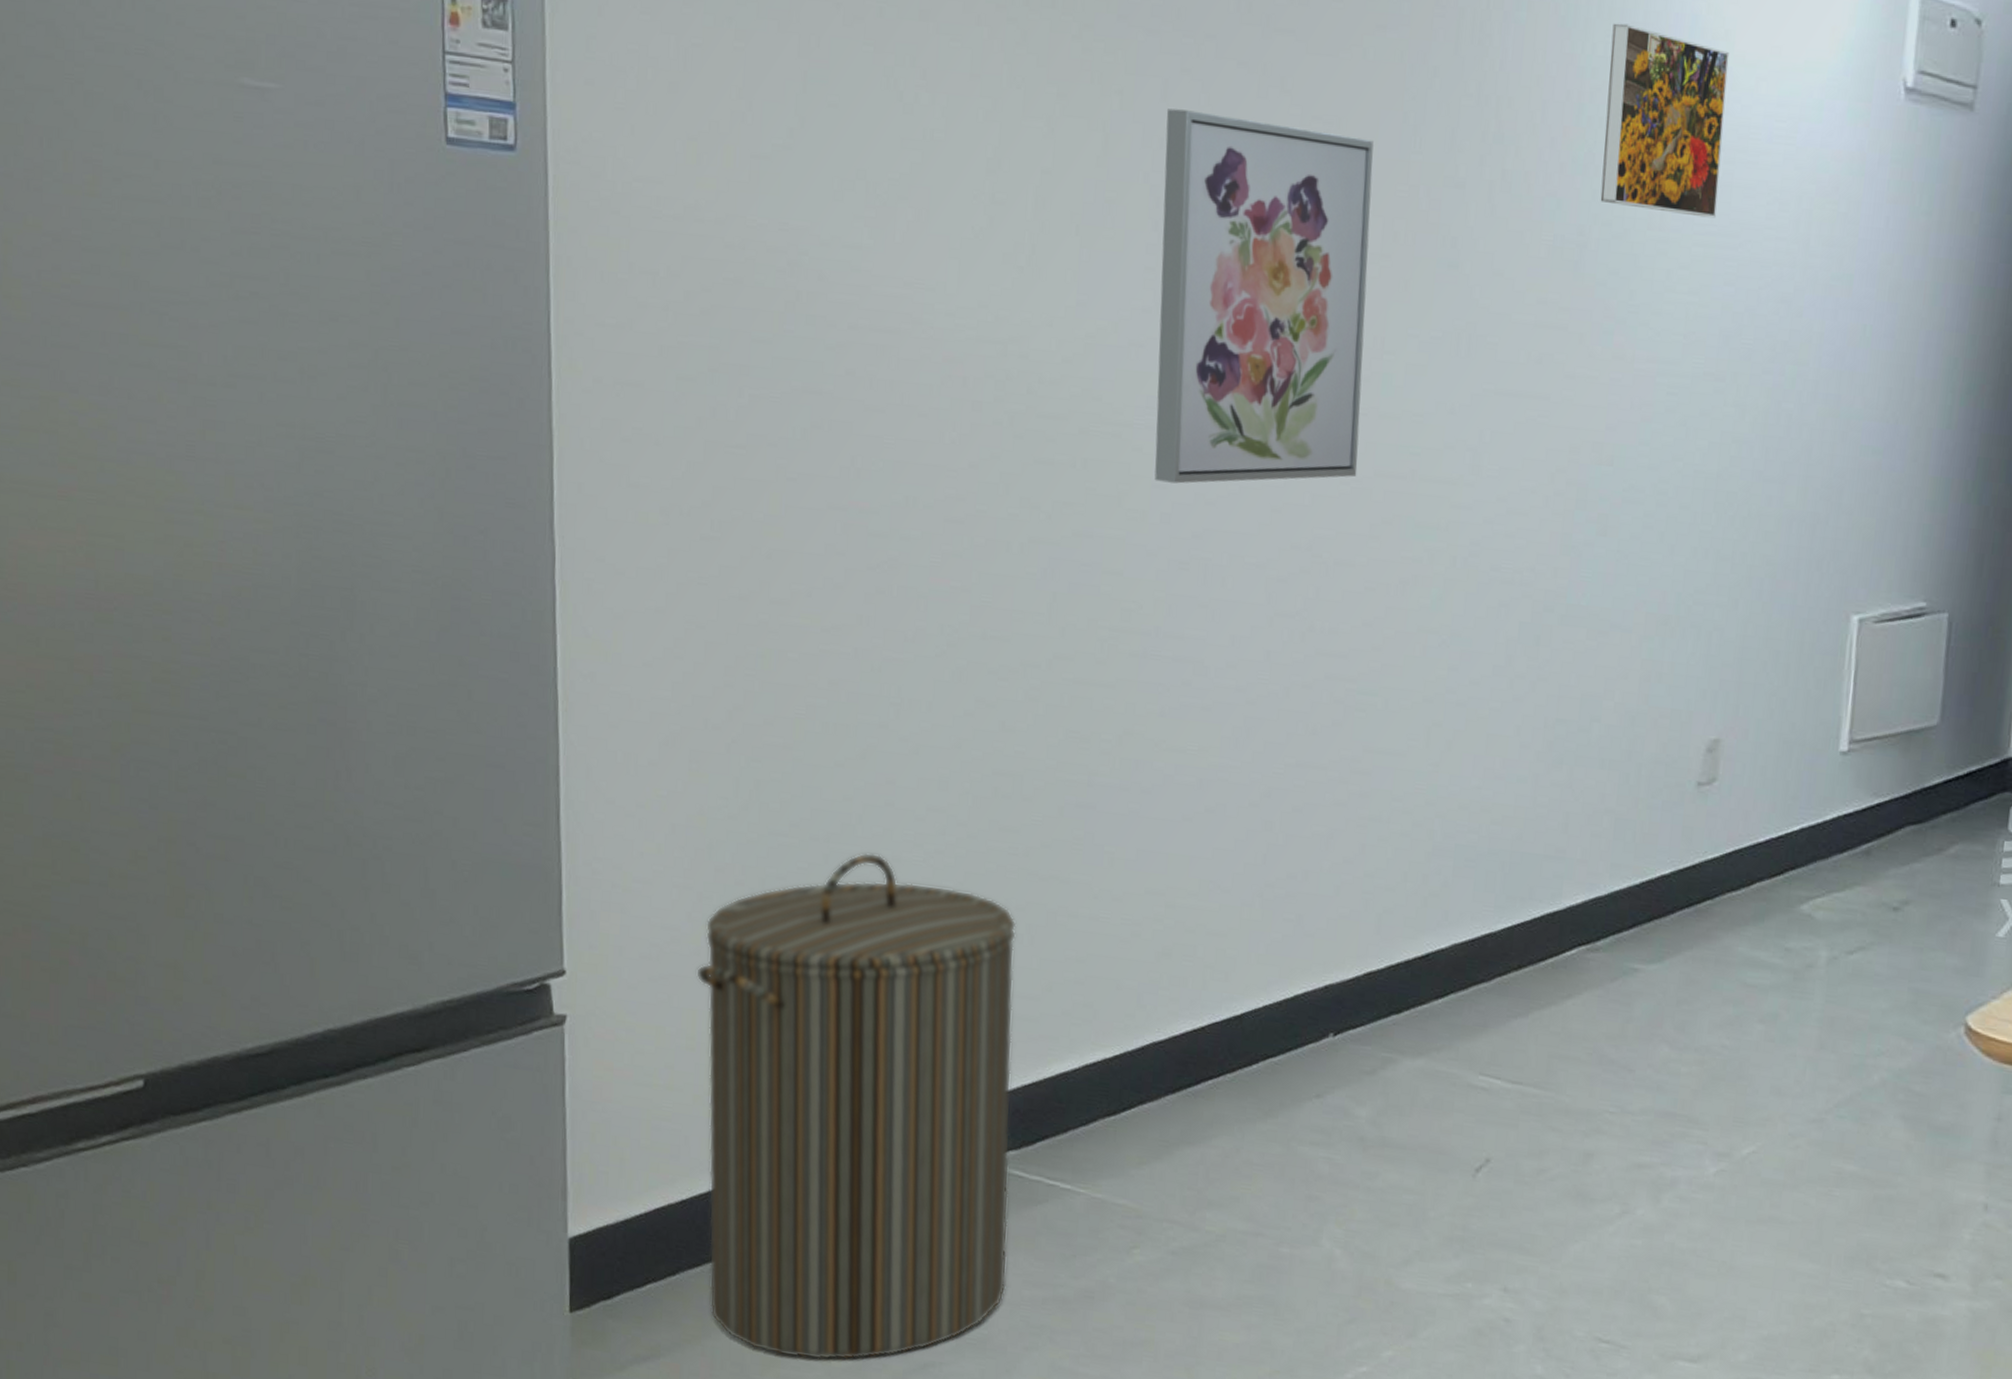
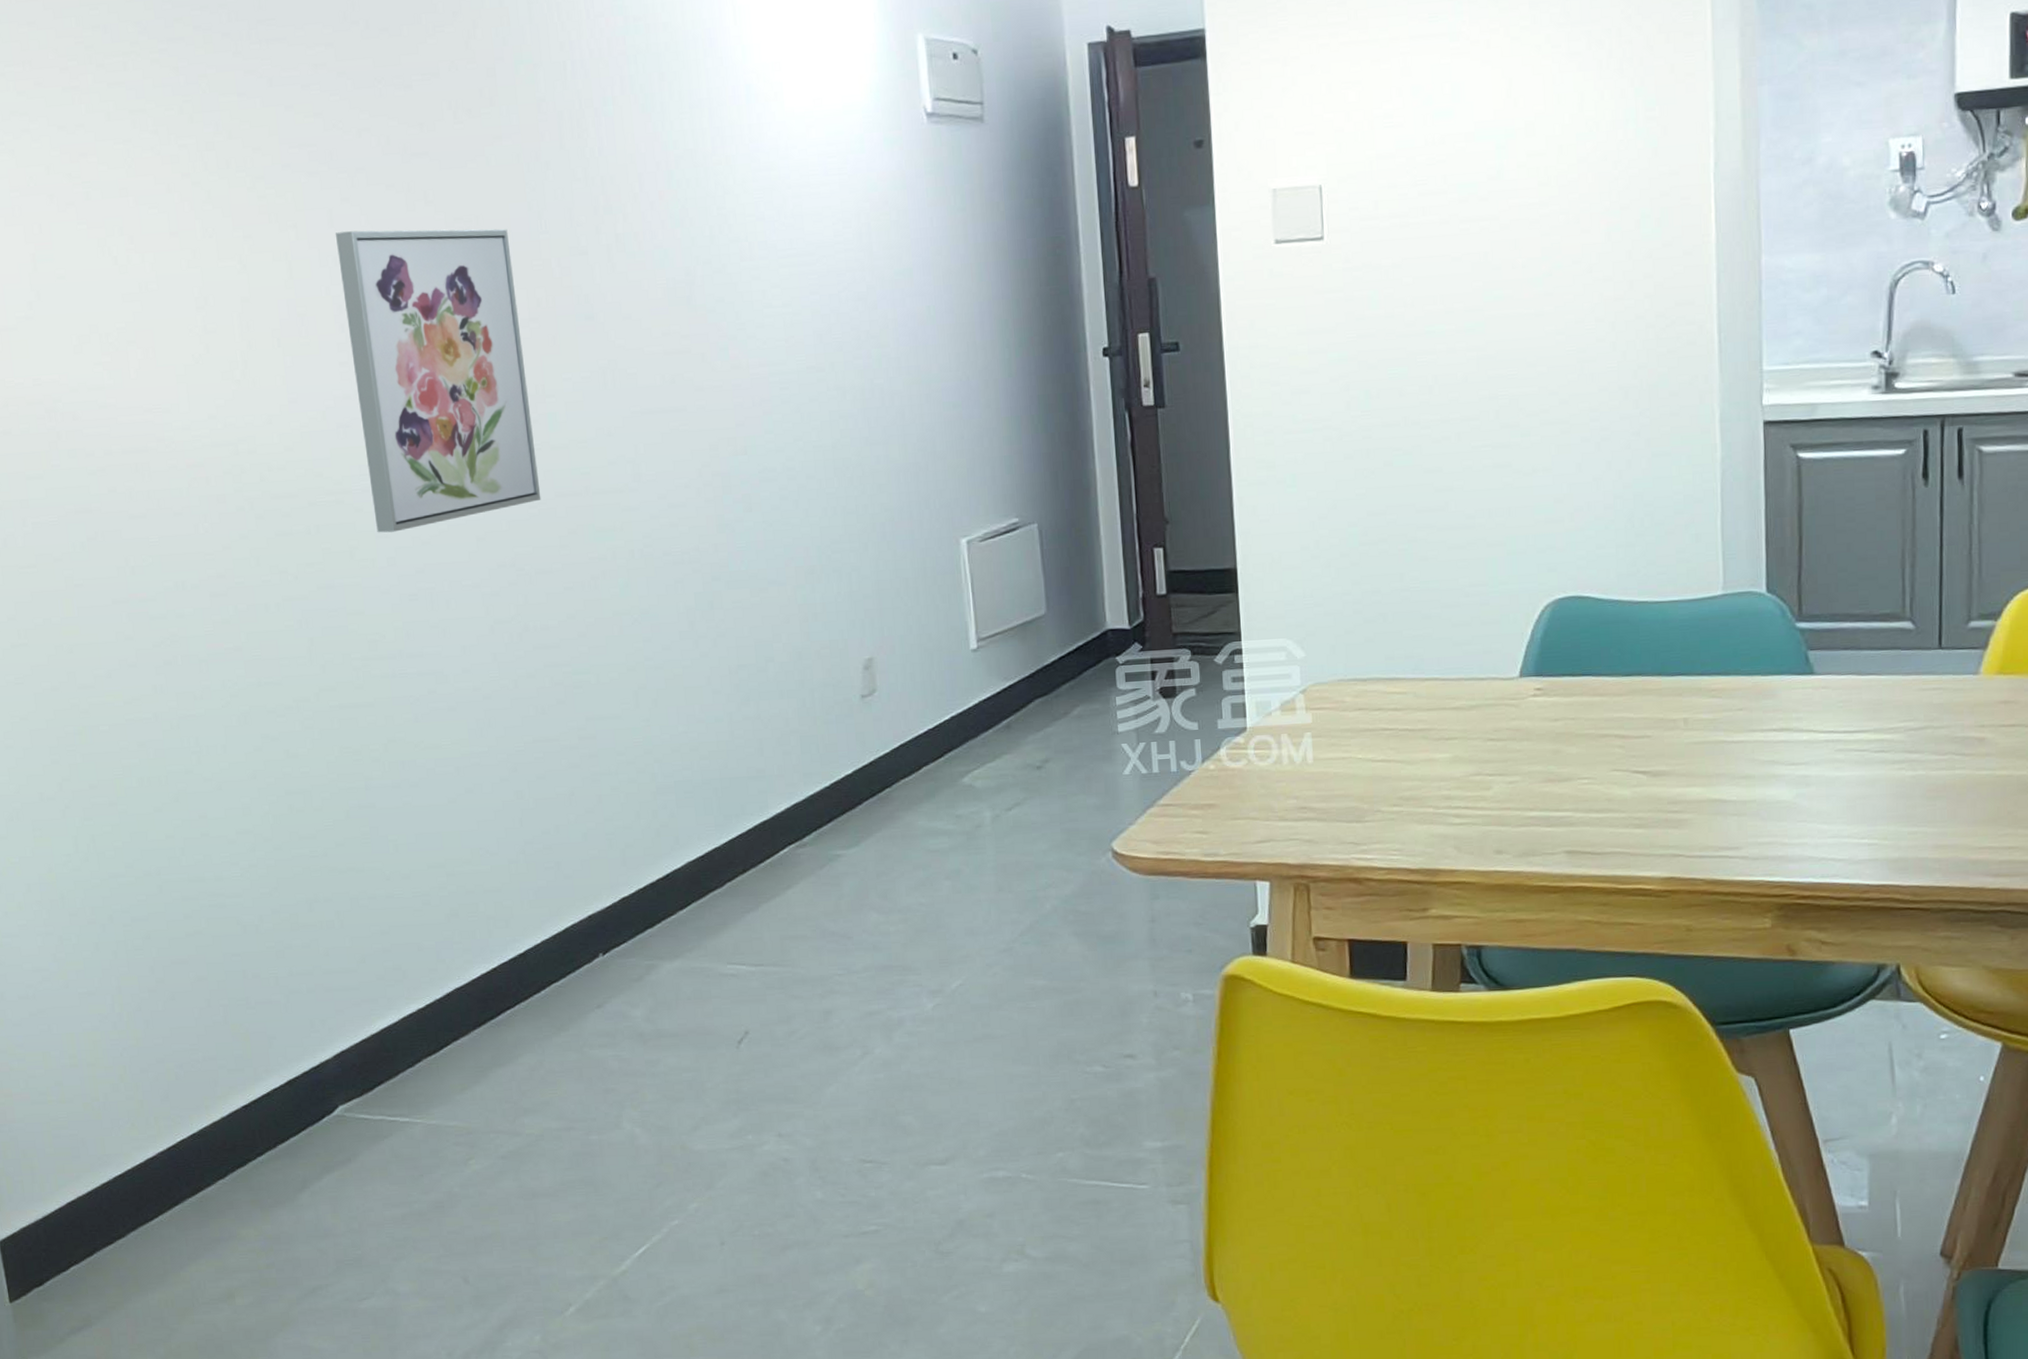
laundry hamper: present [696,852,1017,1360] -> none [68,877,370,1305]
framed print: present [1600,23,1730,218] -> none [684,101,794,246]

